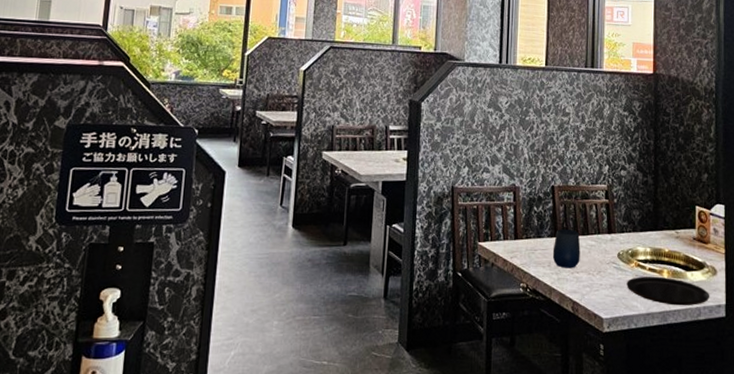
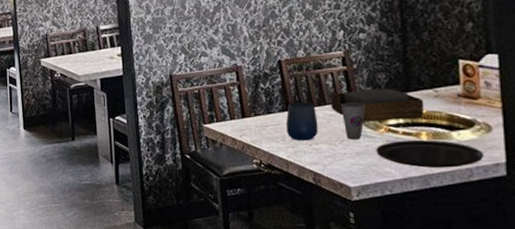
napkin holder: none [592,224,668,257] -> present [330,88,425,122]
cup: none [601,234,621,272] -> present [341,101,366,140]

